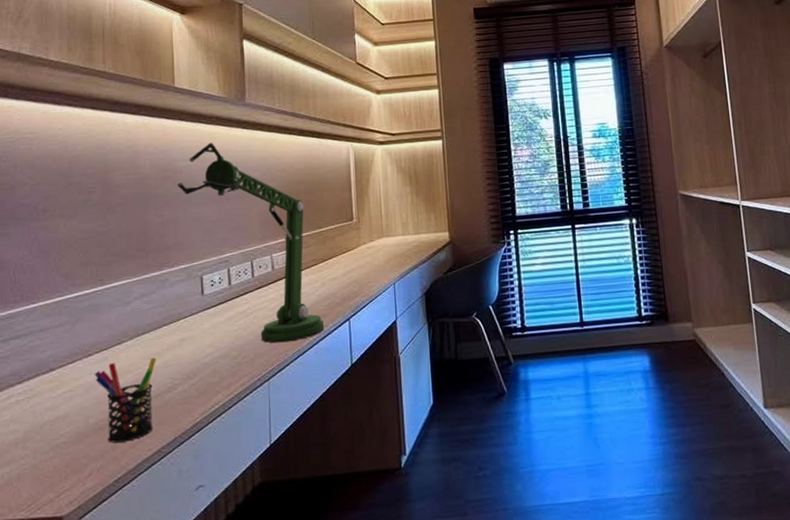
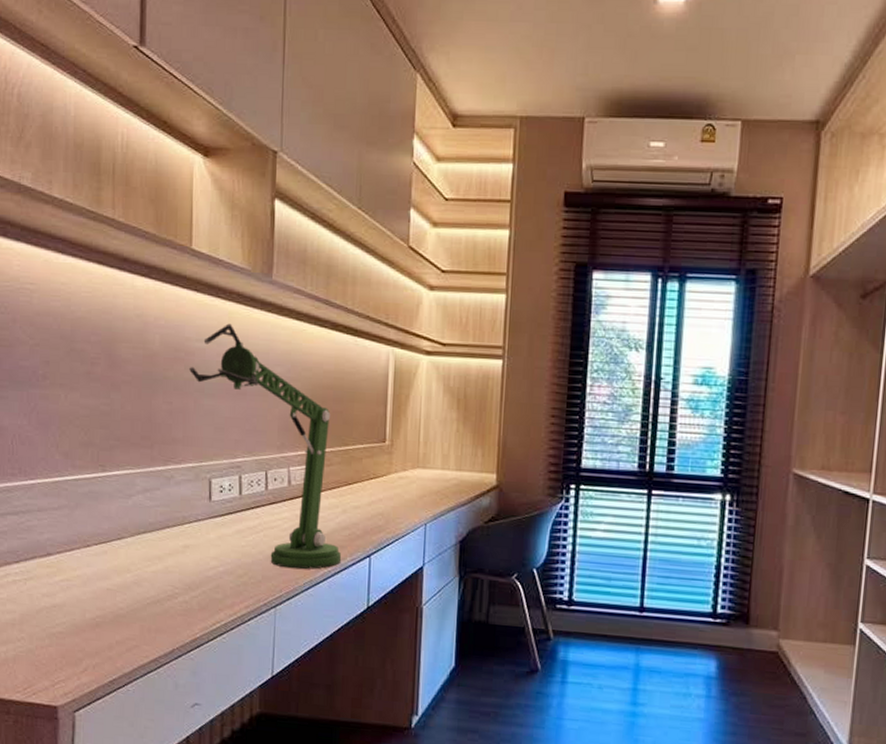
pen holder: present [94,357,157,443] -> none [92,557,158,644]

